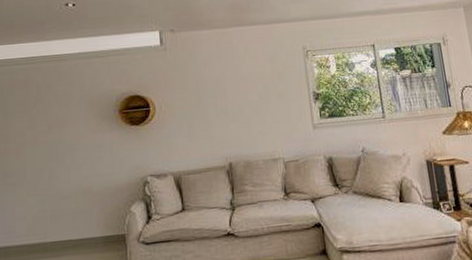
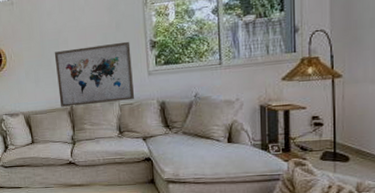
wall art: none [211,92,301,165] -> present [54,41,135,107]

